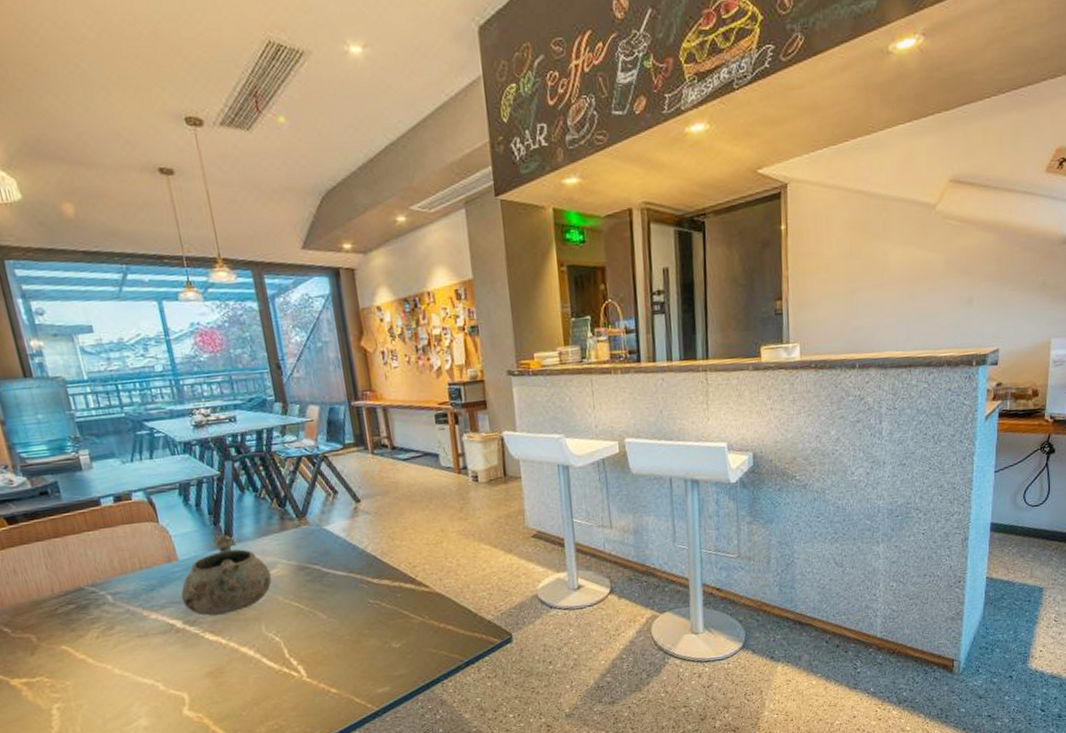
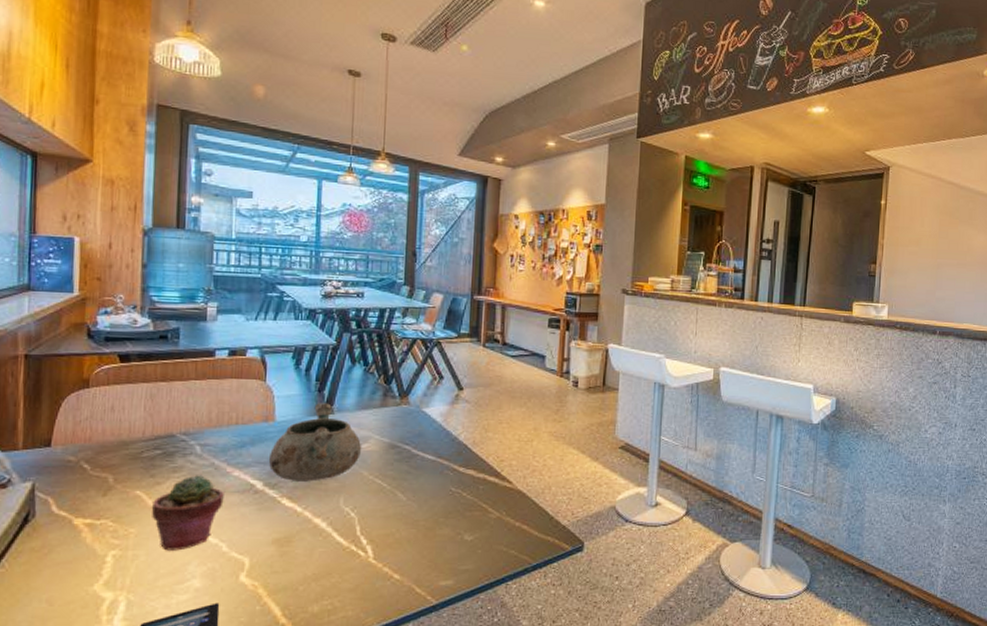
potted succulent: none [80,622,149,697] -> present [151,475,224,551]

